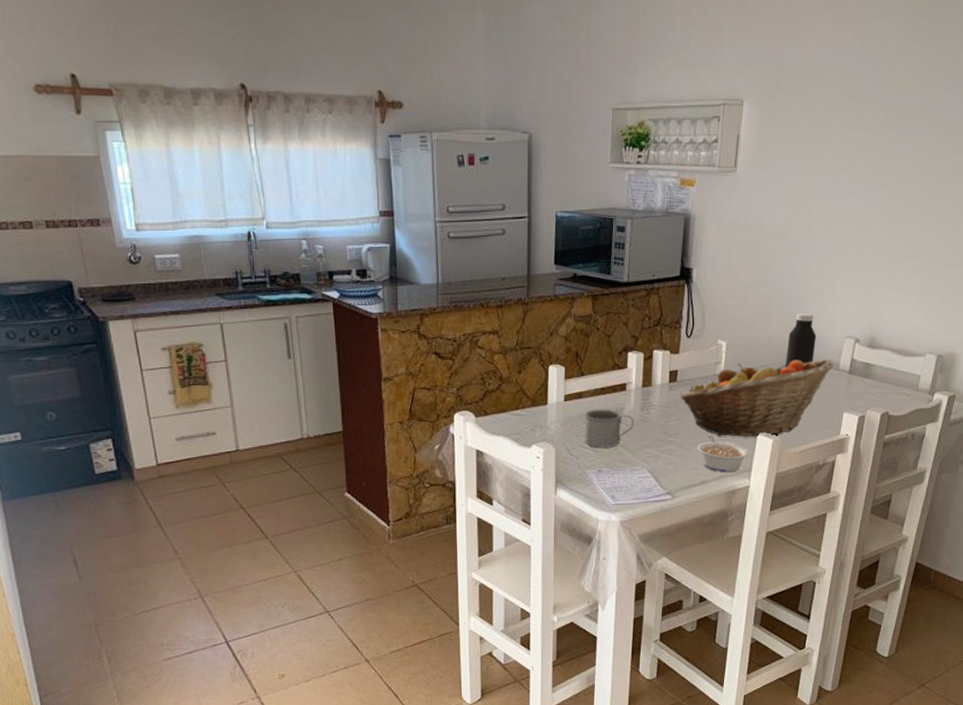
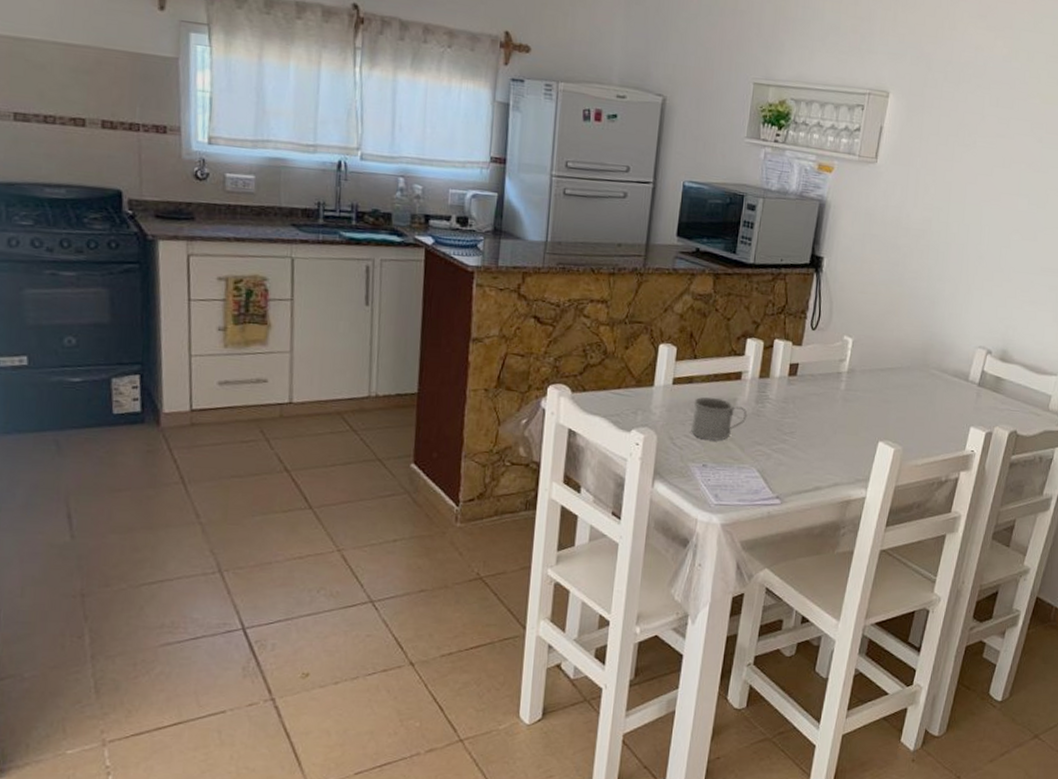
fruit basket: present [680,359,834,438] -> none [799,363,963,445]
legume: present [697,435,749,473] -> none [812,437,868,481]
water bottle: present [785,313,817,368] -> none [912,317,948,373]

